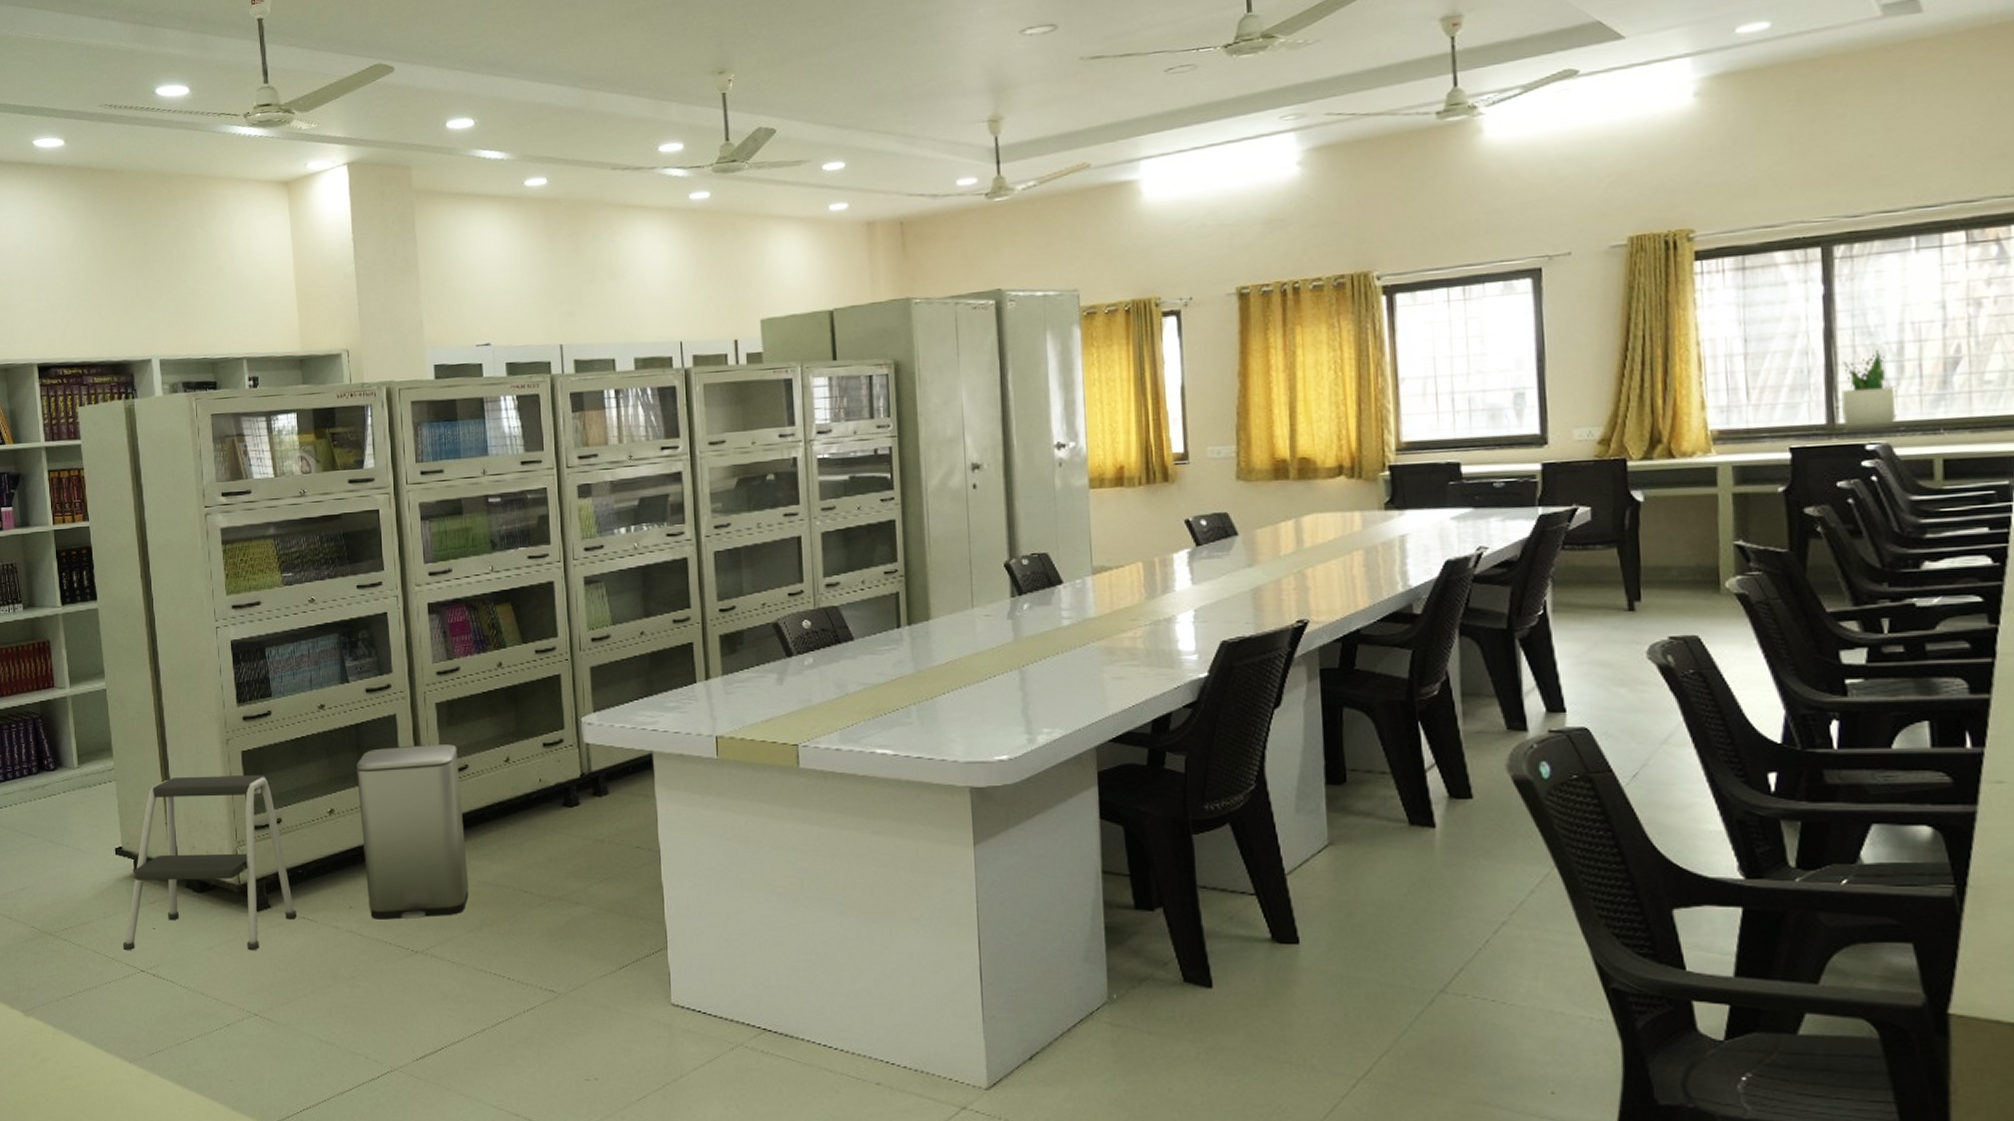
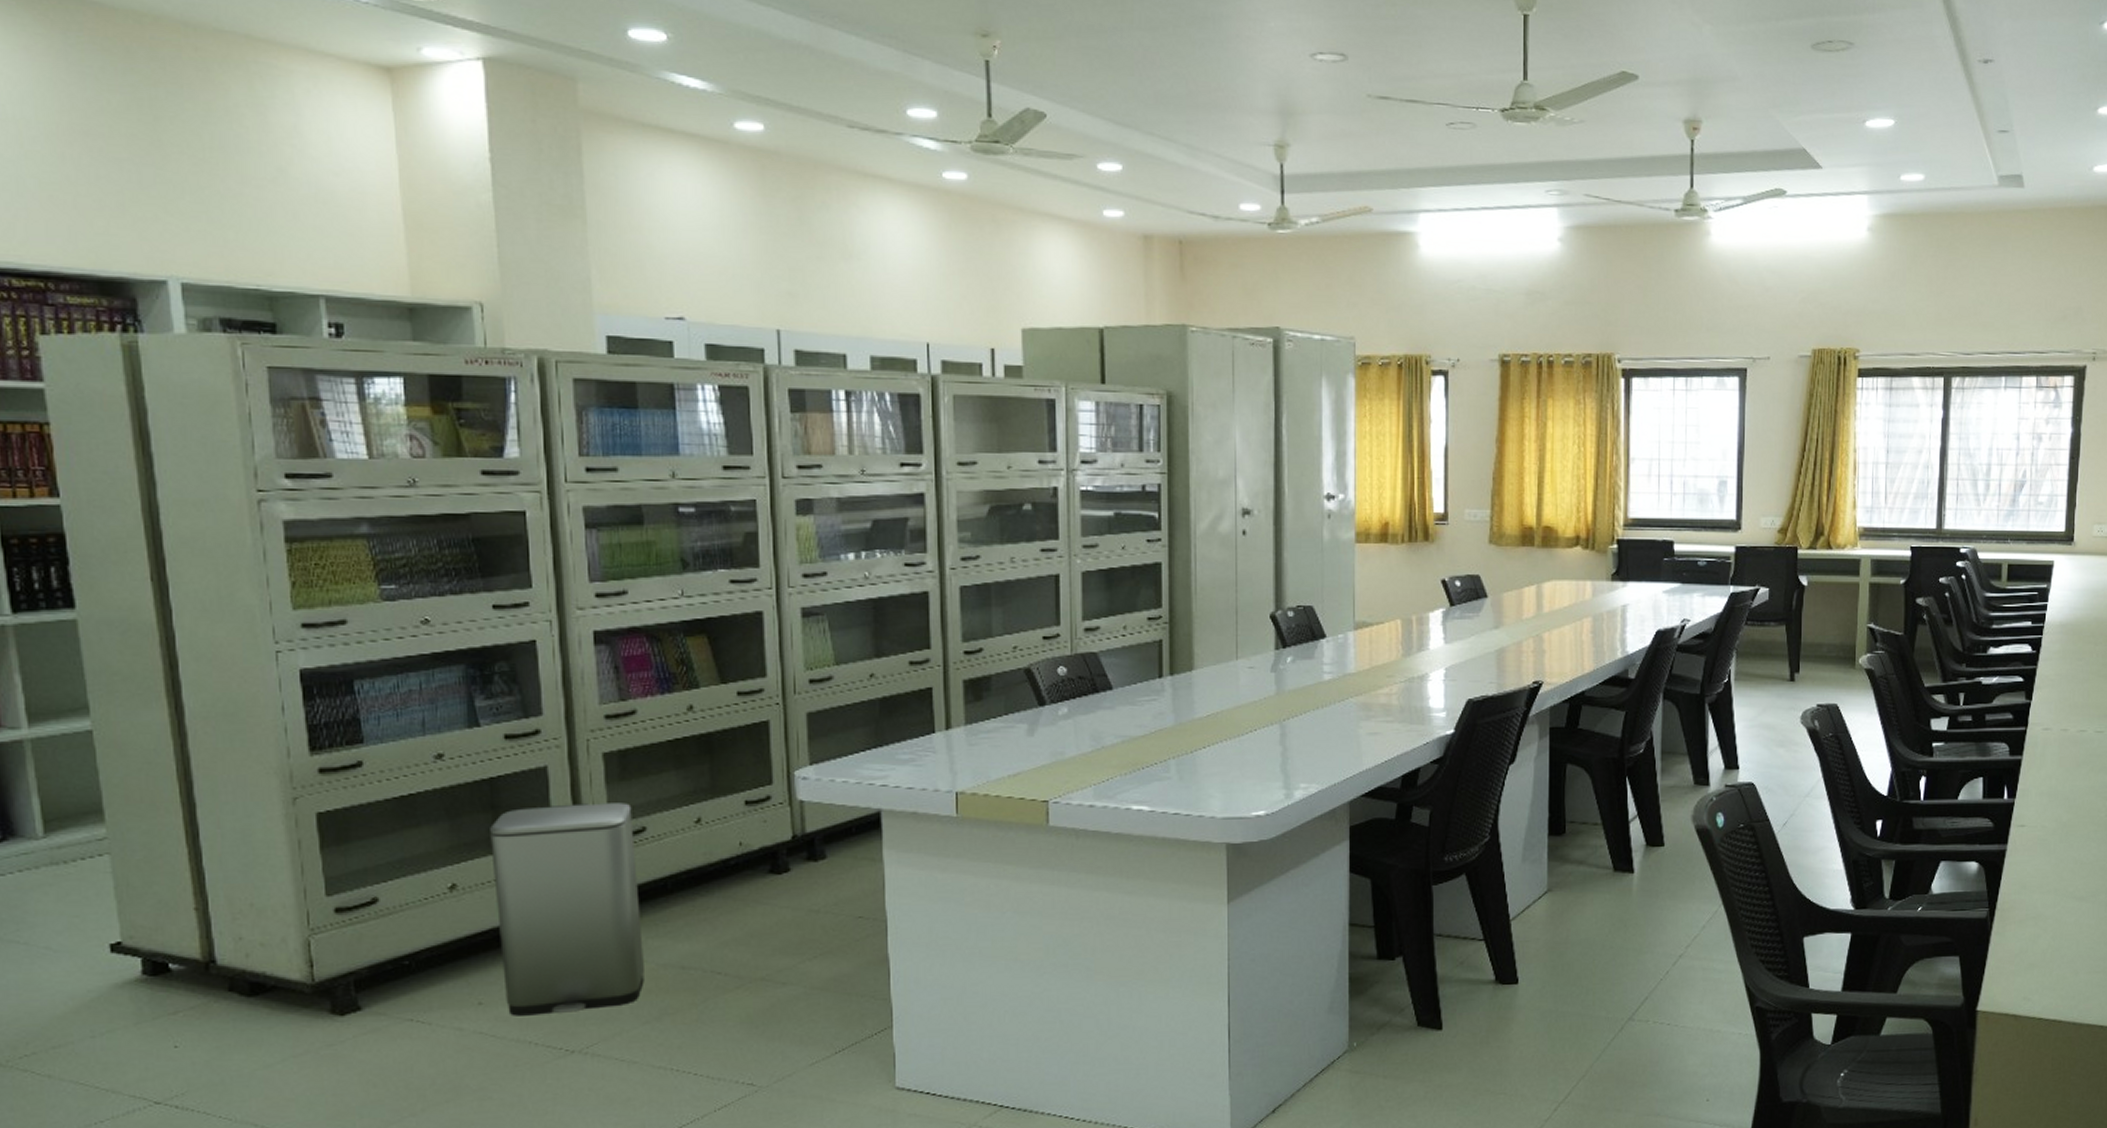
step stool: present [122,774,298,951] -> none [123,842,402,1079]
planter: present [1841,350,1898,431] -> none [1947,469,1984,536]

